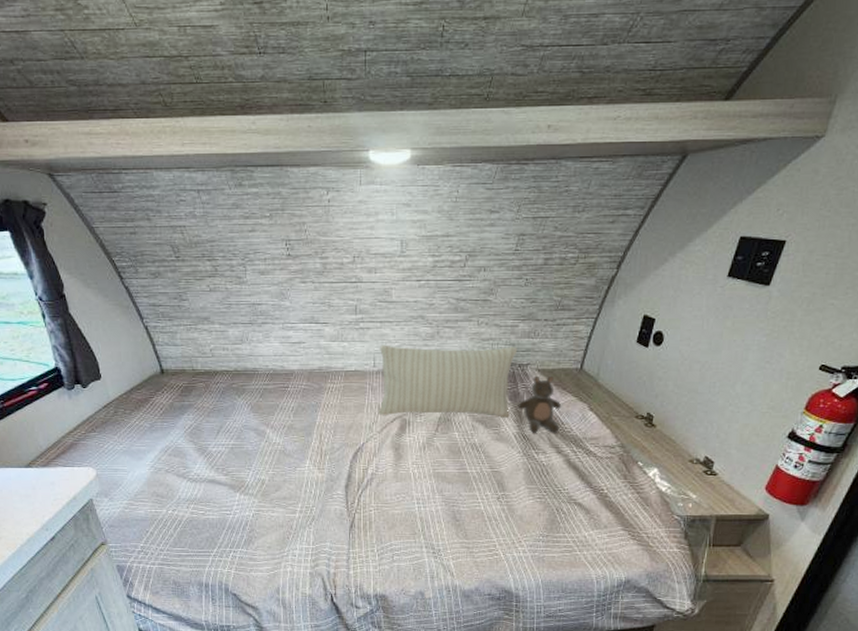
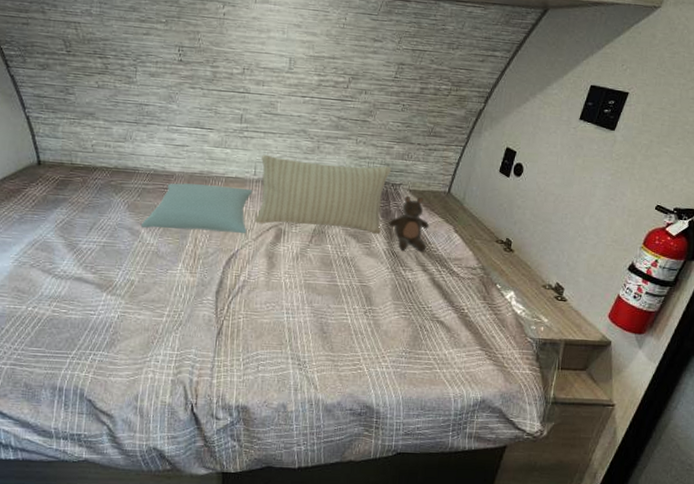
pillow: none [265,381,374,428] -> present [140,183,253,234]

